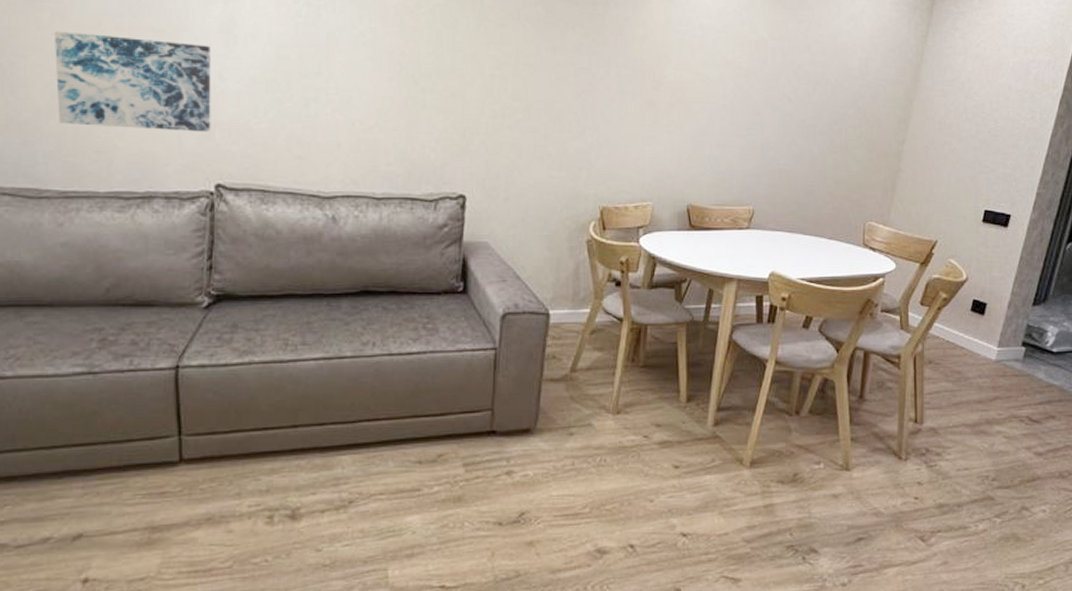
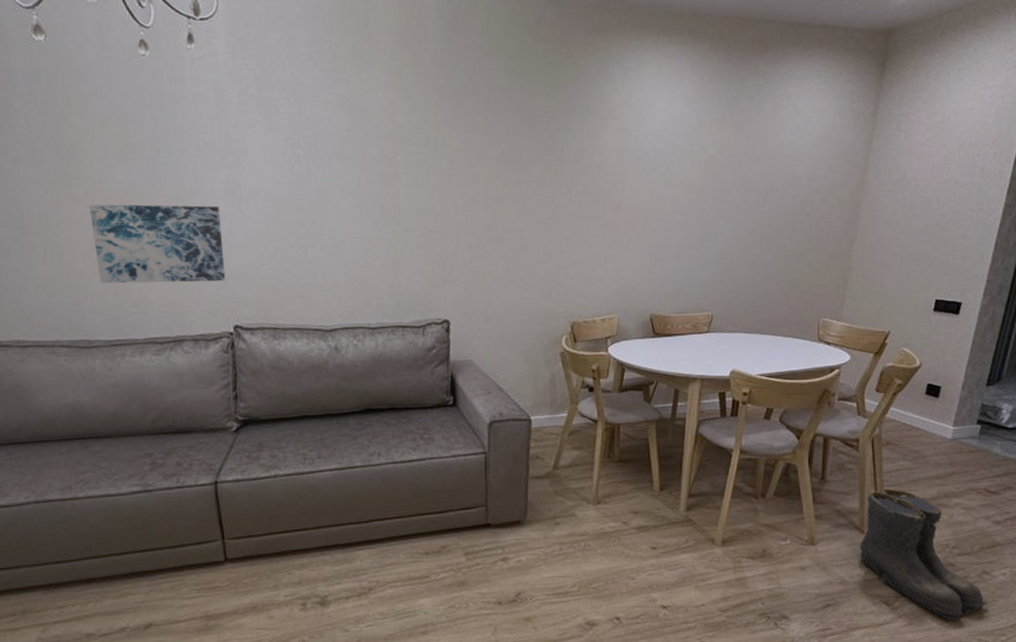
boots: none [896,410,1025,561] -> present [859,487,987,621]

